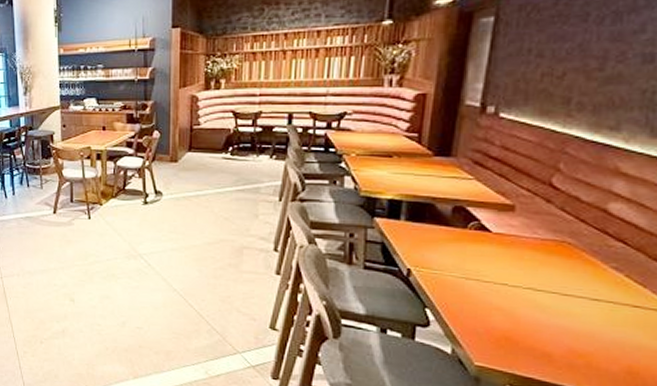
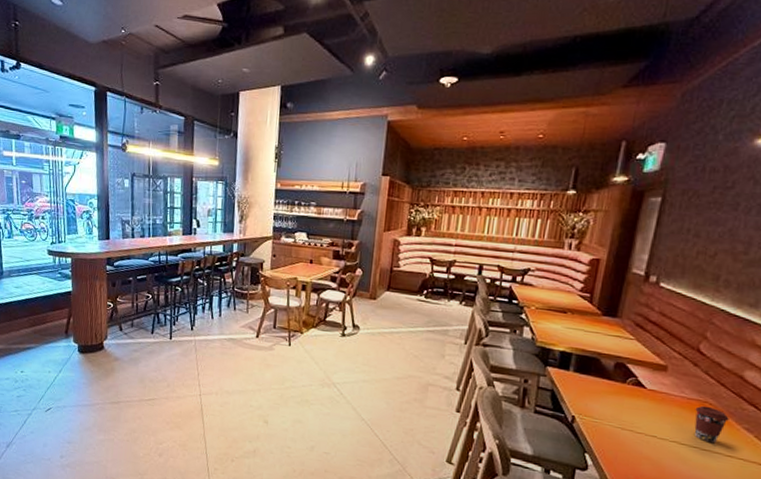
coffee cup: none [551,246,593,287] -> present [694,405,729,444]

